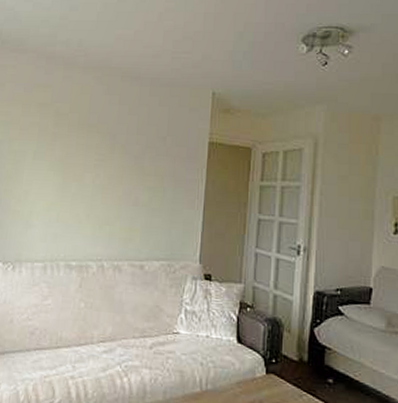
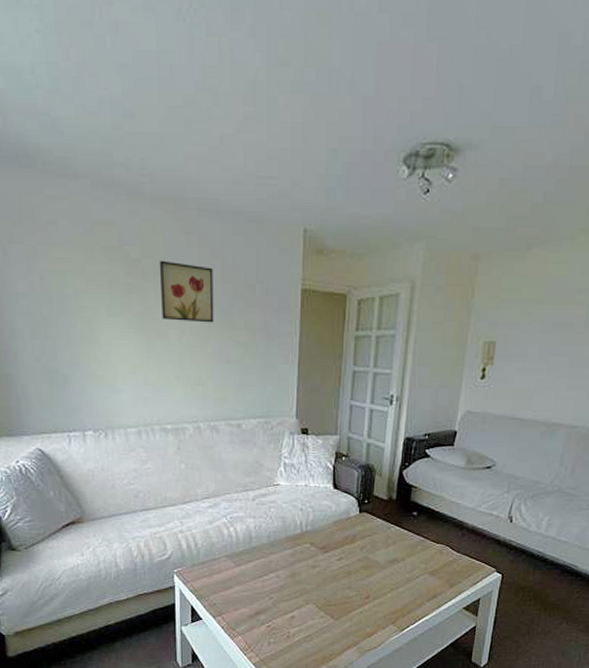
wall art: none [80,115,130,169] -> present [159,260,214,323]

